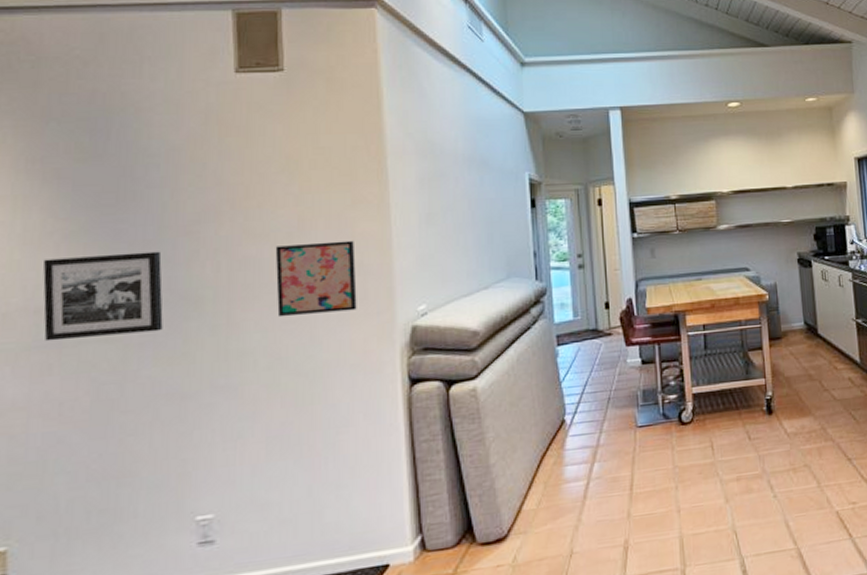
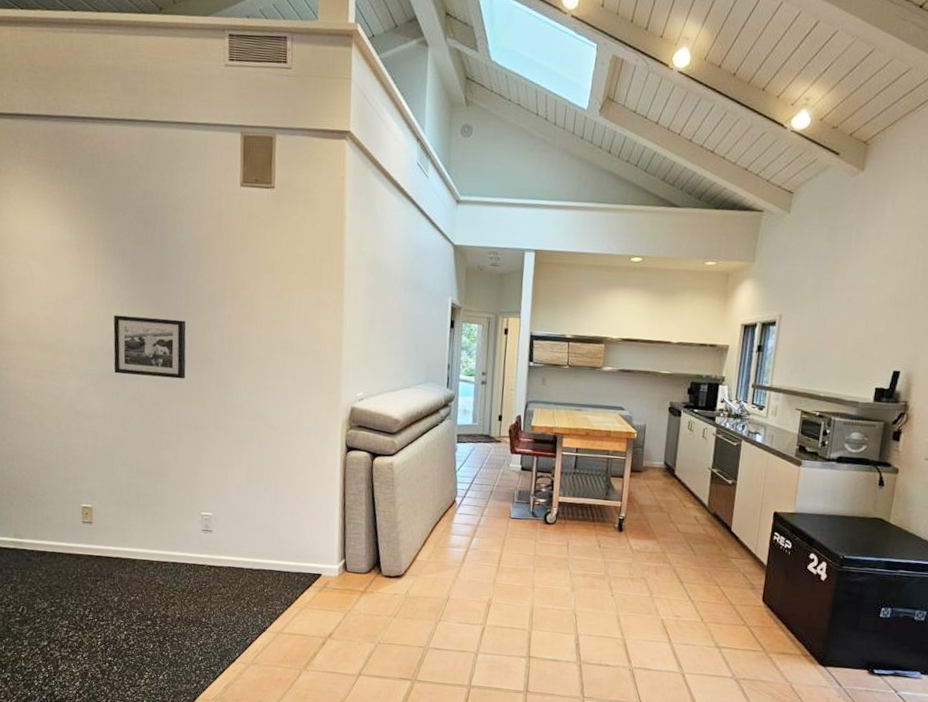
wall art: present [275,240,357,318] -> none [259,329,316,388]

